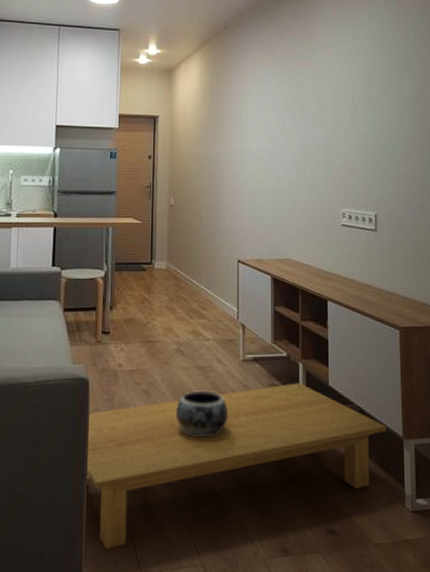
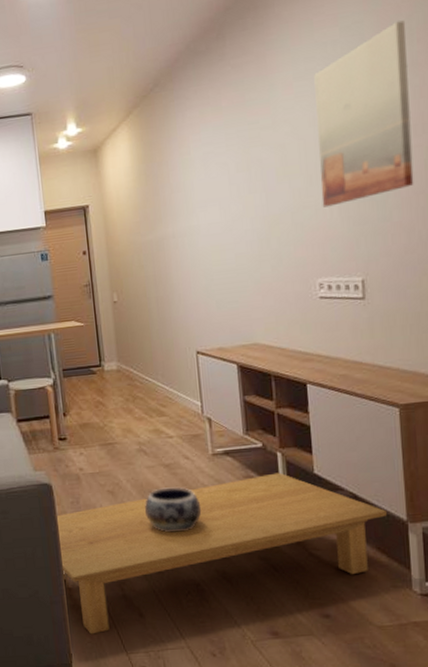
wall art: none [347,18,416,150] -> present [314,20,414,208]

